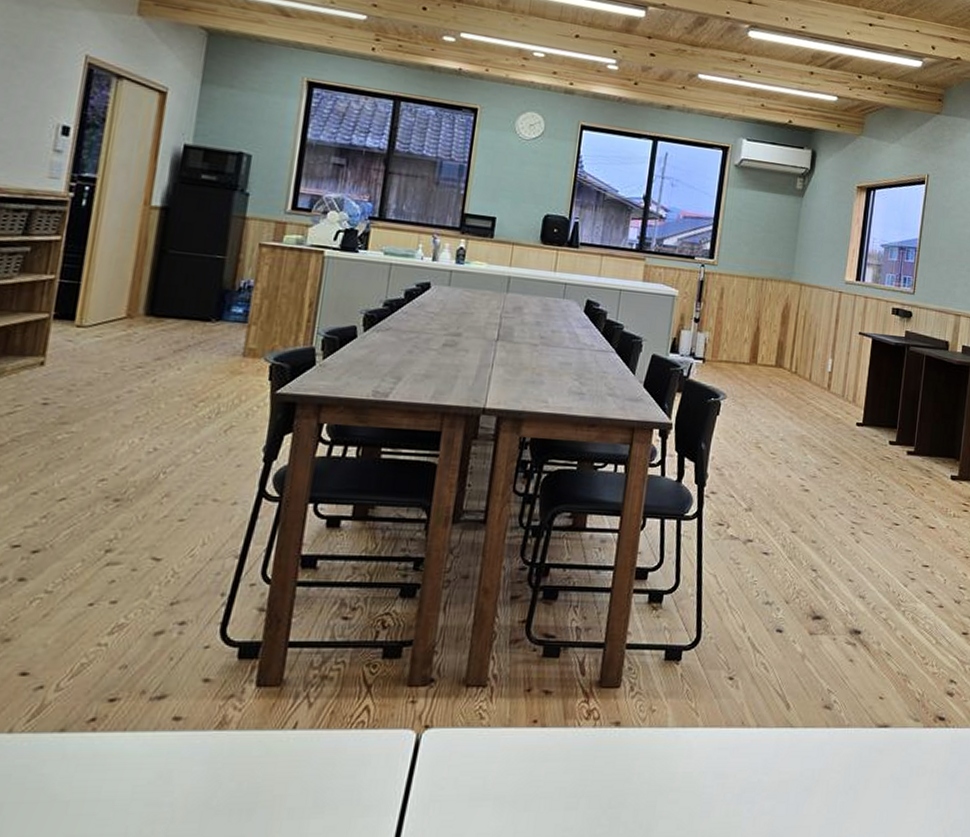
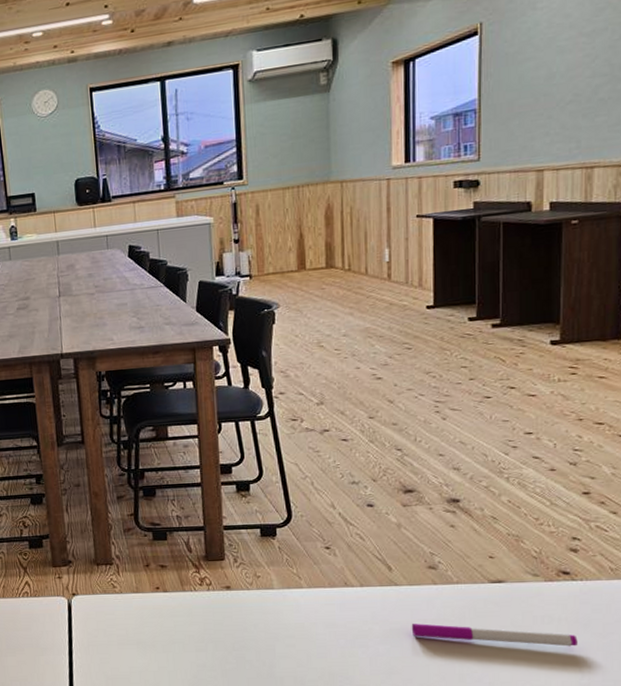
pen: none [799,774,945,803] -> present [411,623,578,647]

